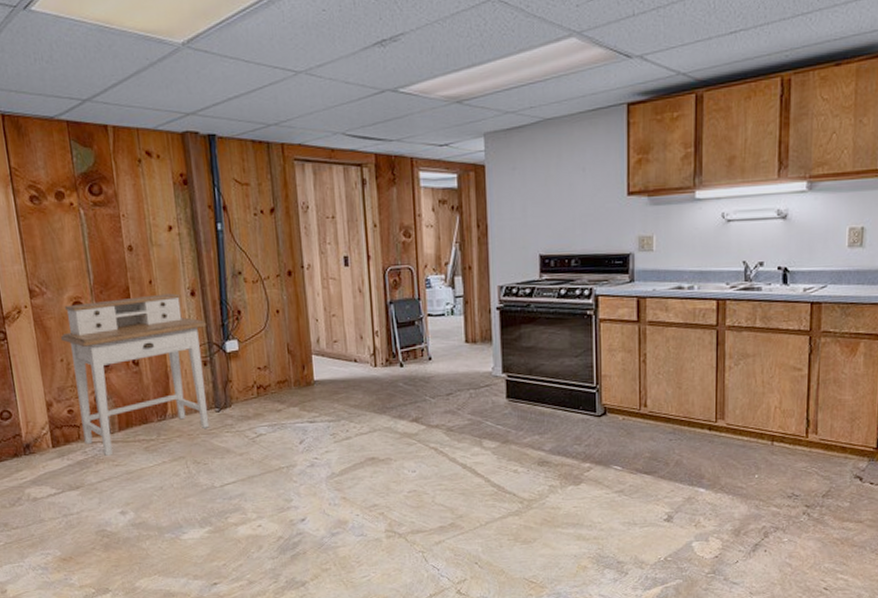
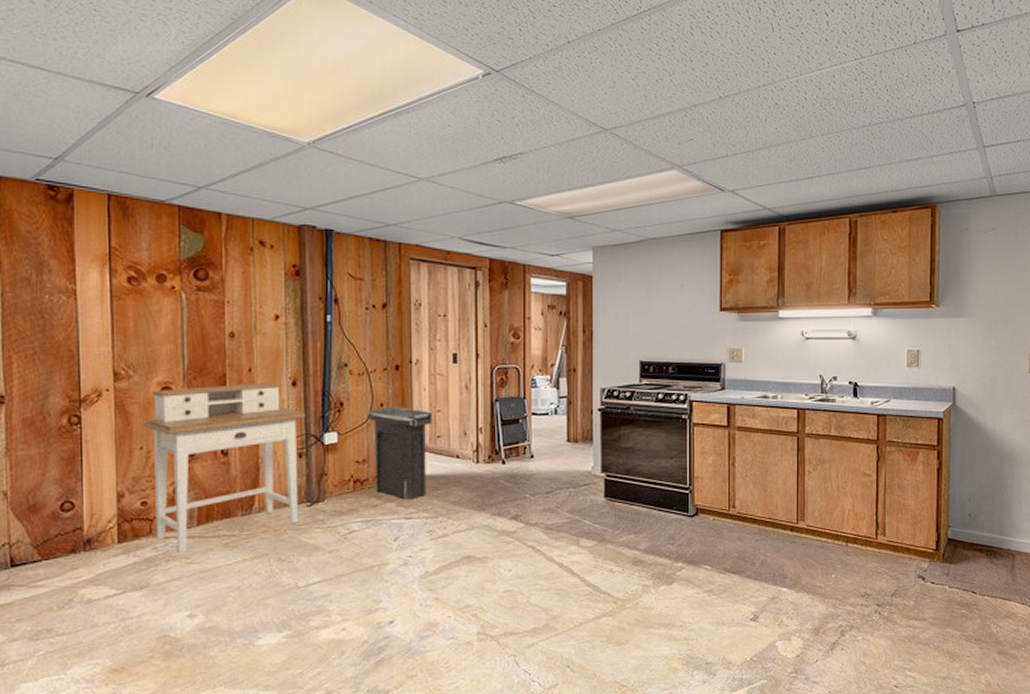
trash can: none [264,313,329,404] -> present [367,407,433,500]

